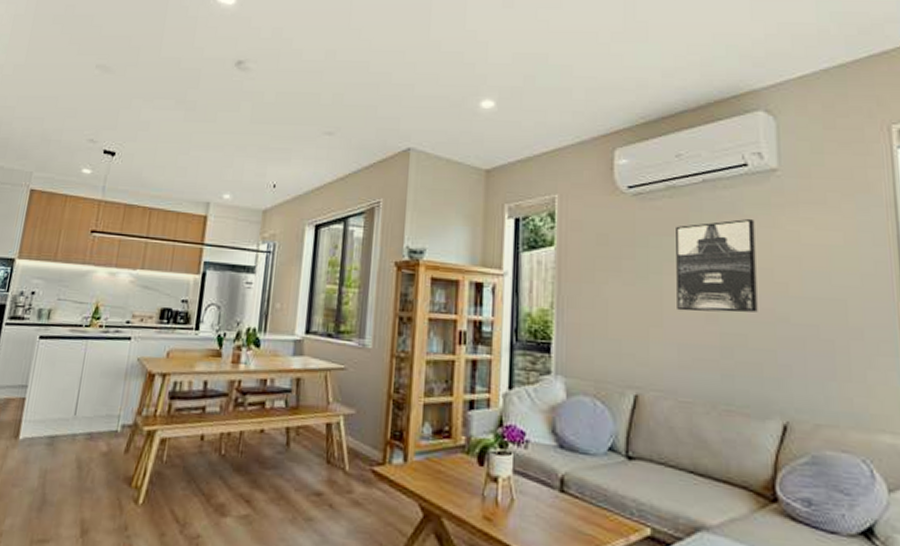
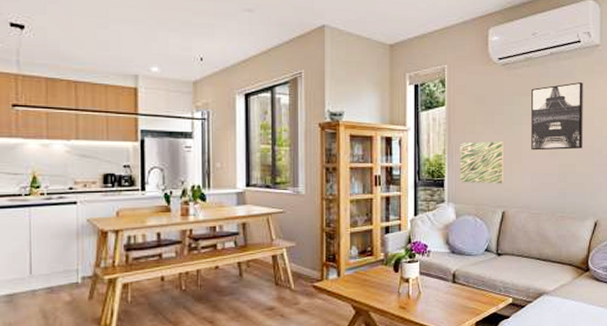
wall art: none [572,294,636,355] -> present [460,141,503,184]

